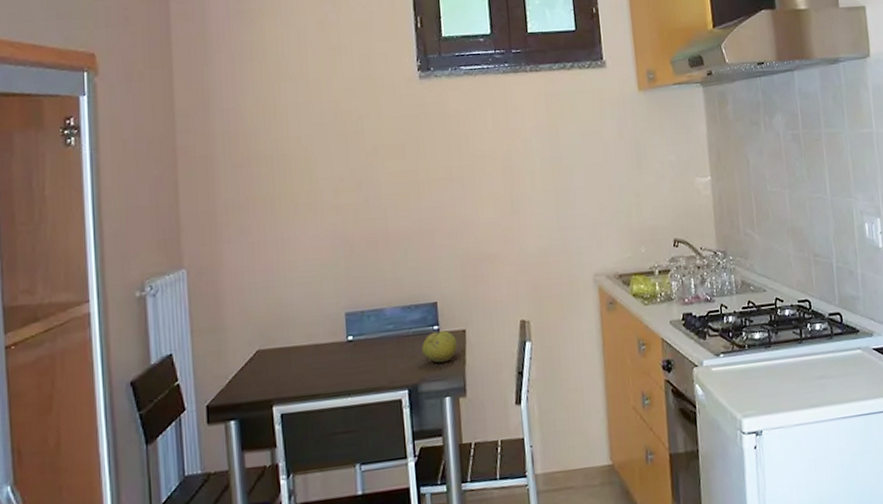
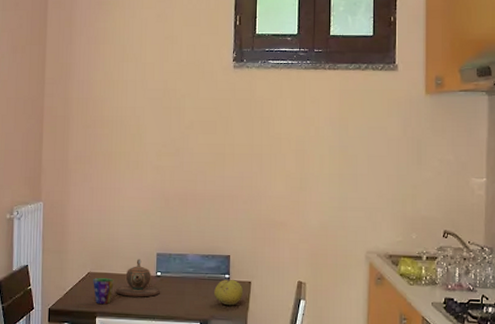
cup: none [264,353,293,389] -> present [93,278,114,305]
teapot: none [296,323,354,373] -> present [116,259,160,297]

